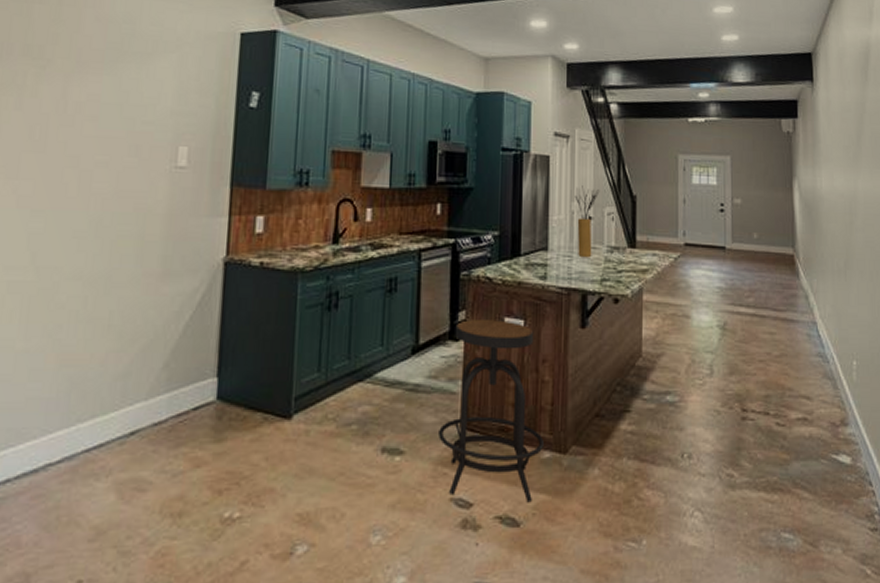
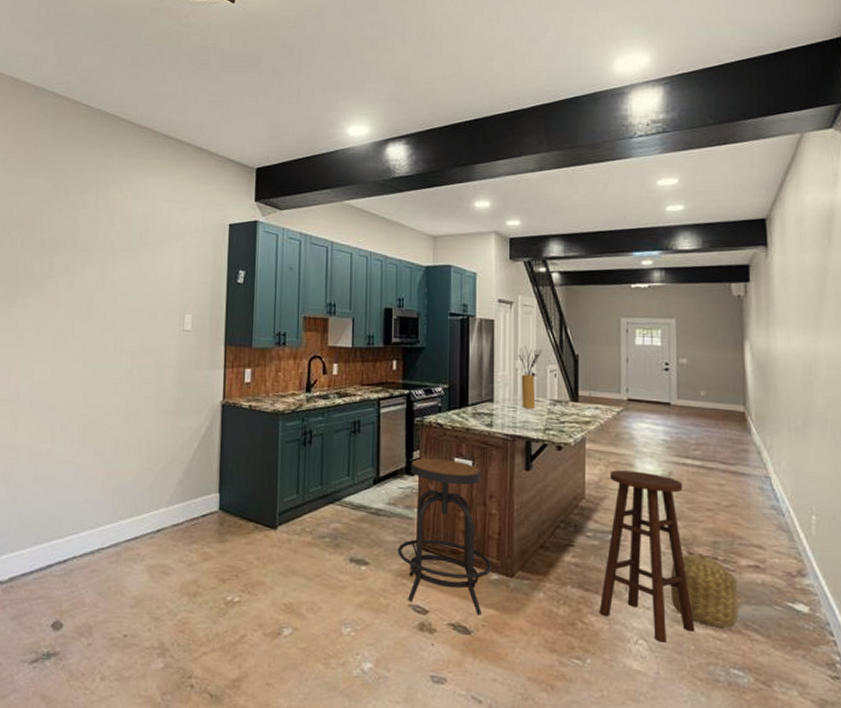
bar stool: none [655,323,749,512] -> present [599,470,695,643]
basket: none [725,410,789,489] -> present [670,554,739,628]

